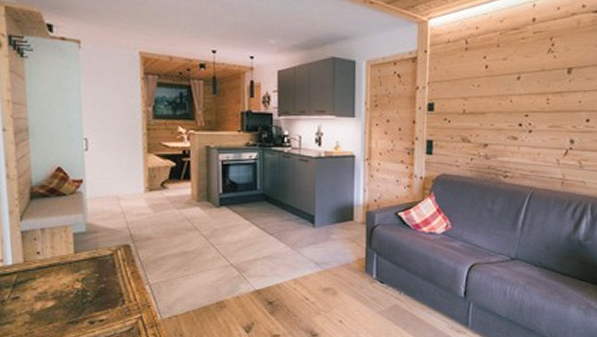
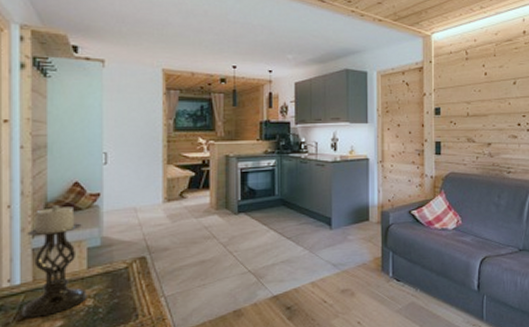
candle holder: none [14,190,76,297] -> present [20,205,87,318]

